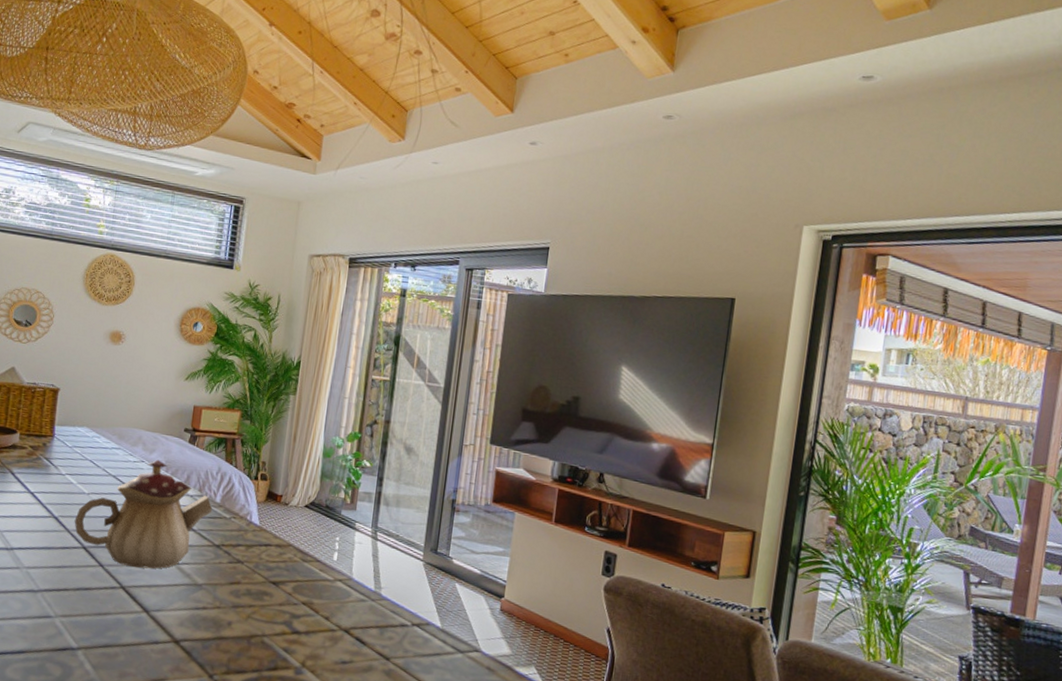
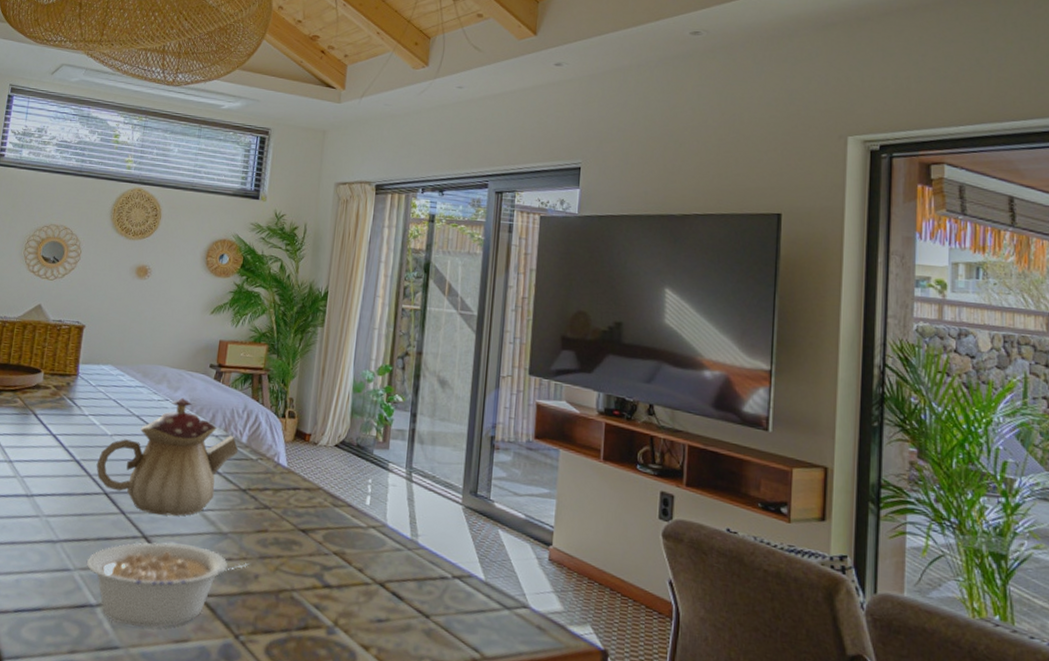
legume: none [67,592,225,669] -> present [86,542,251,628]

